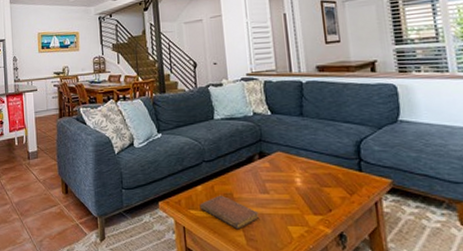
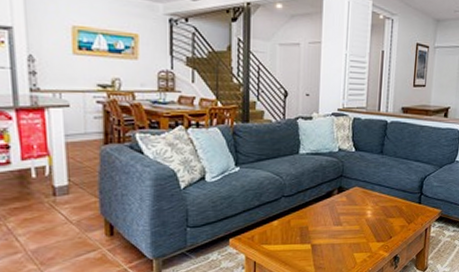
notebook: present [199,195,259,230] -> none [273,229,329,260]

